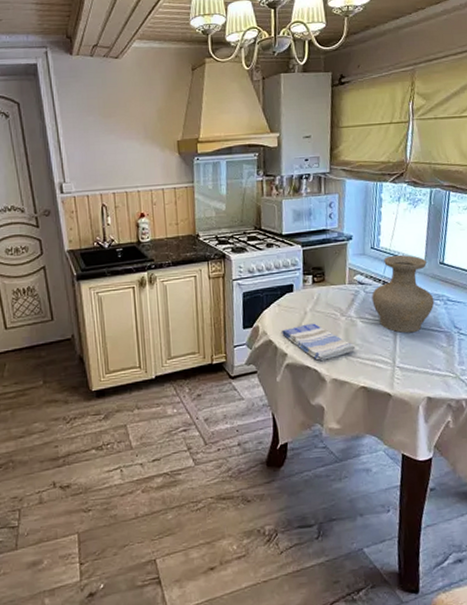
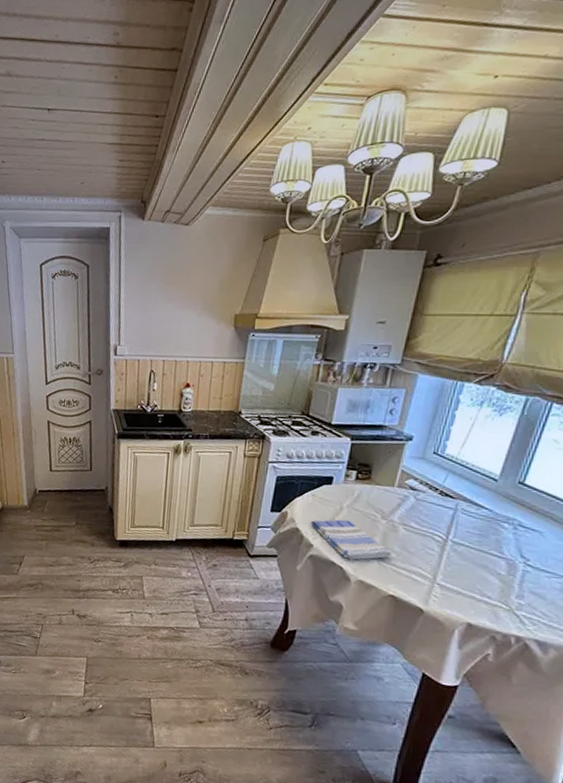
vase: present [371,254,435,333] -> none [422,464,502,553]

